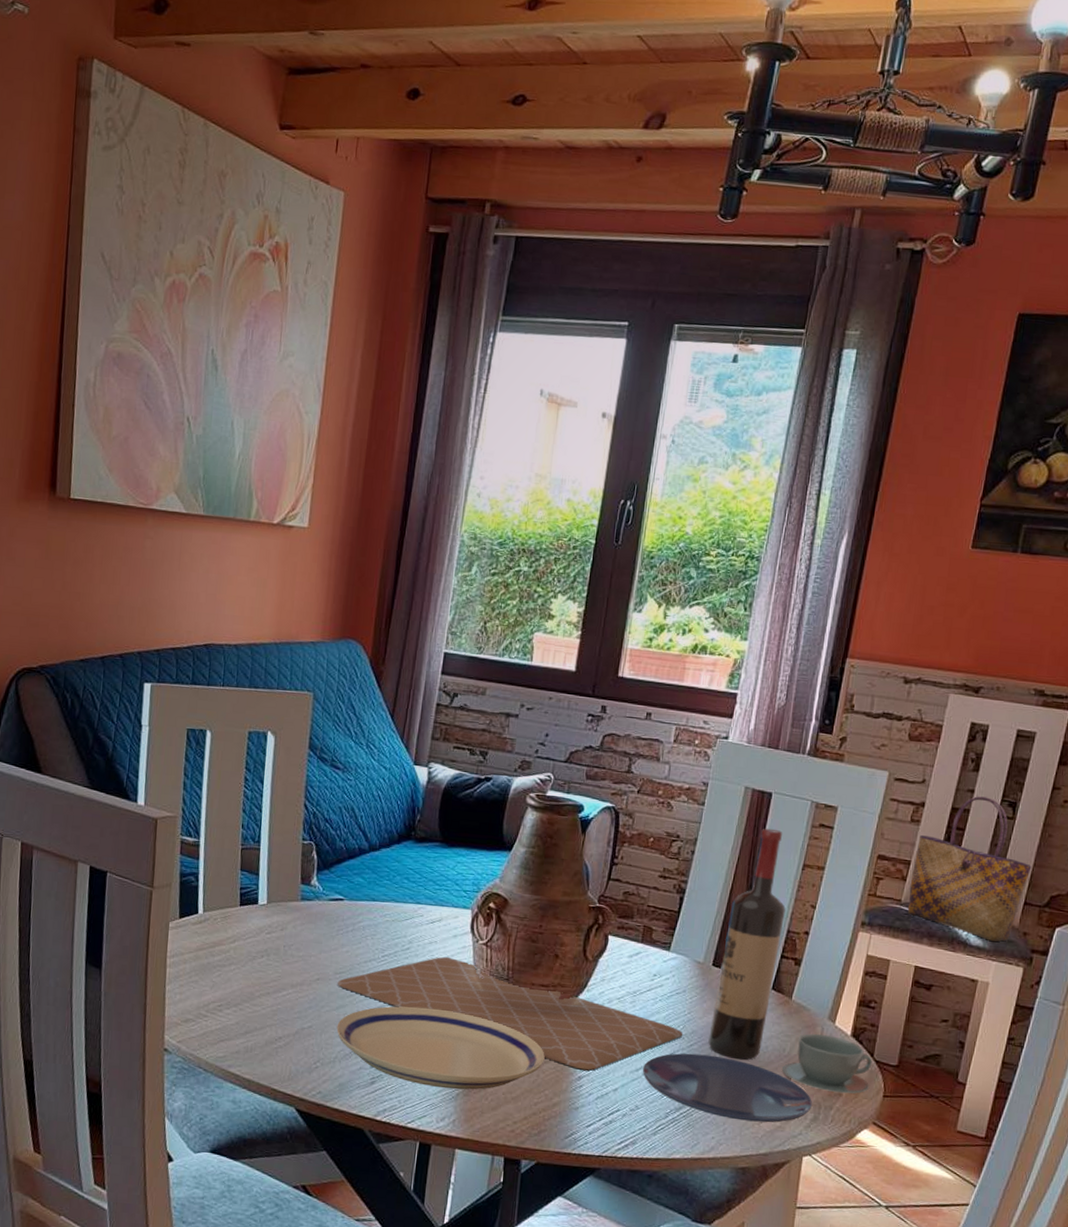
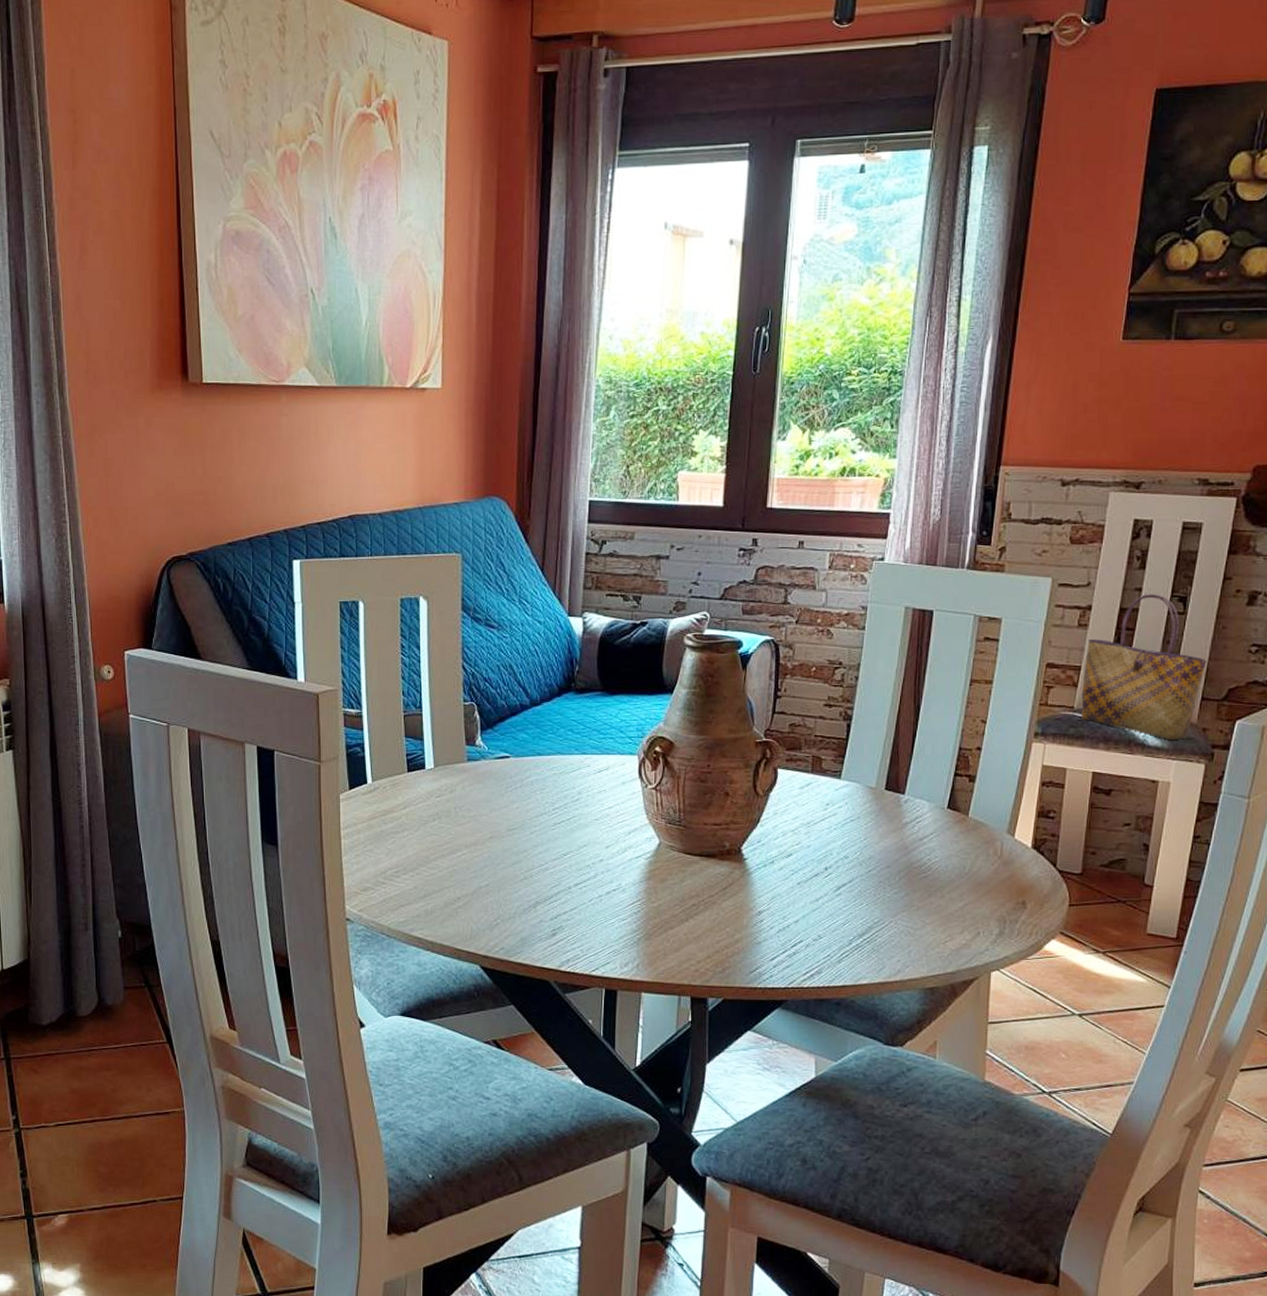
plate: present [336,1006,545,1090] -> none [514,856,723,934]
placemat: present [337,956,683,1071] -> none [510,804,861,905]
plate: present [642,1053,812,1123] -> none [822,879,997,941]
wine bottle: present [708,828,786,1060] -> none [887,647,955,880]
teacup: present [781,1034,873,1094] -> none [963,849,1056,906]

